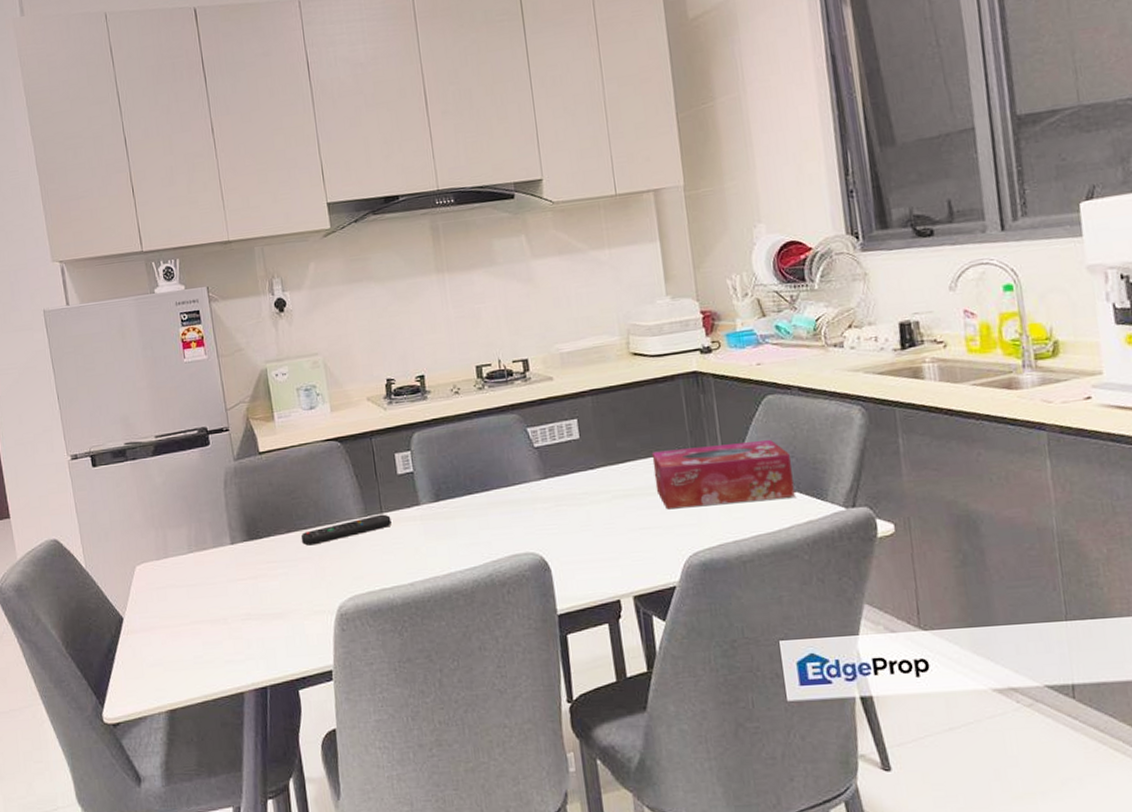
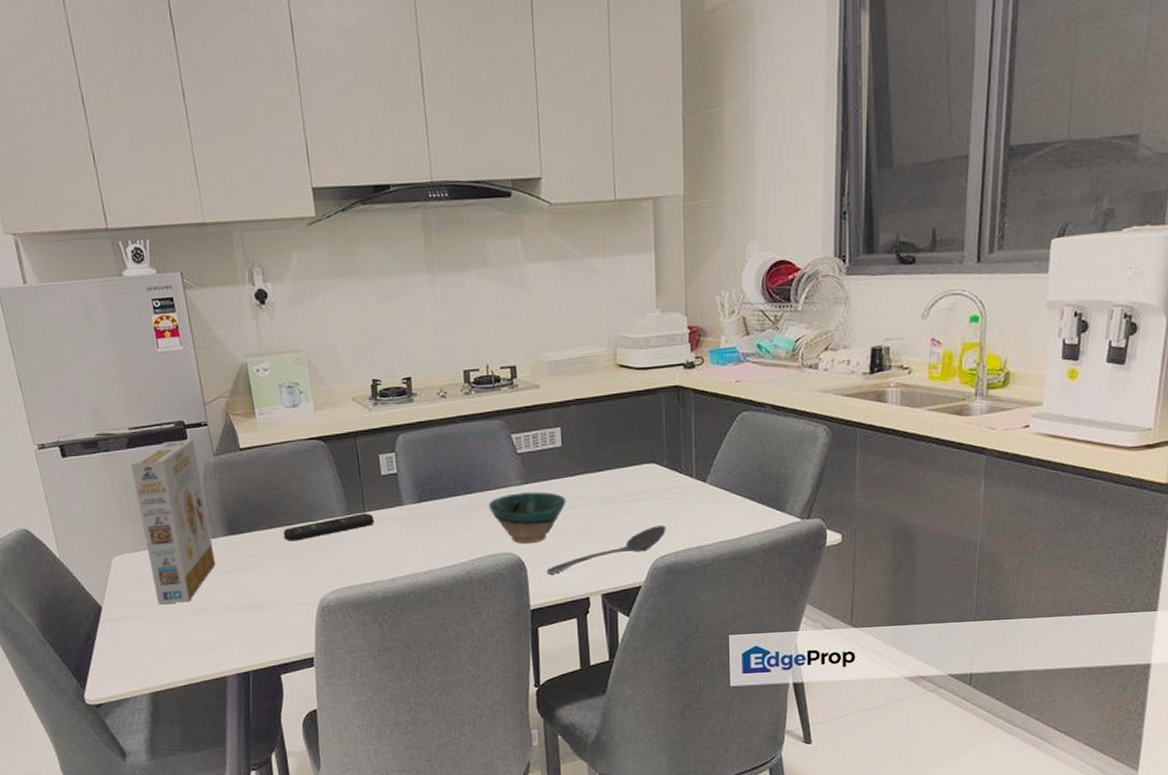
cereal box: none [156,444,235,615] -> present [131,439,216,605]
bowl: none [508,486,589,543] -> present [489,491,566,544]
stirrer: none [572,518,698,575] -> present [546,524,666,574]
tissue box: present [651,440,795,510] -> none [629,454,757,516]

